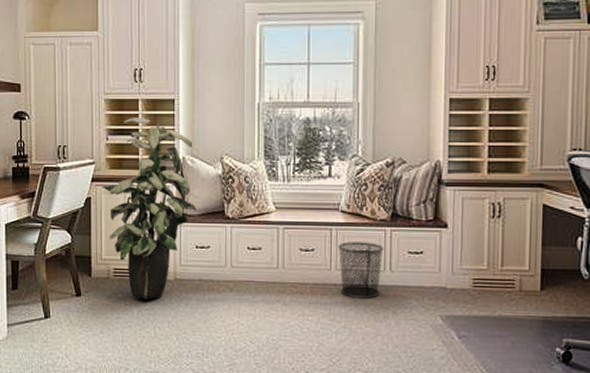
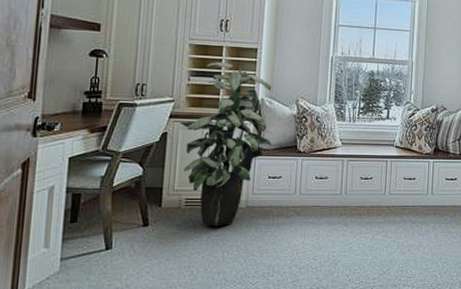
waste bin: present [337,242,384,300] -> none [391,171,428,218]

